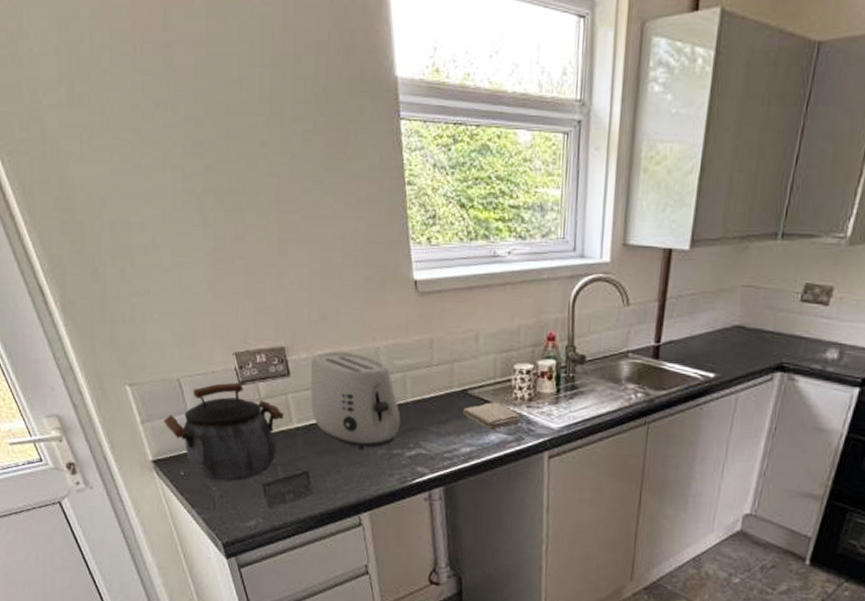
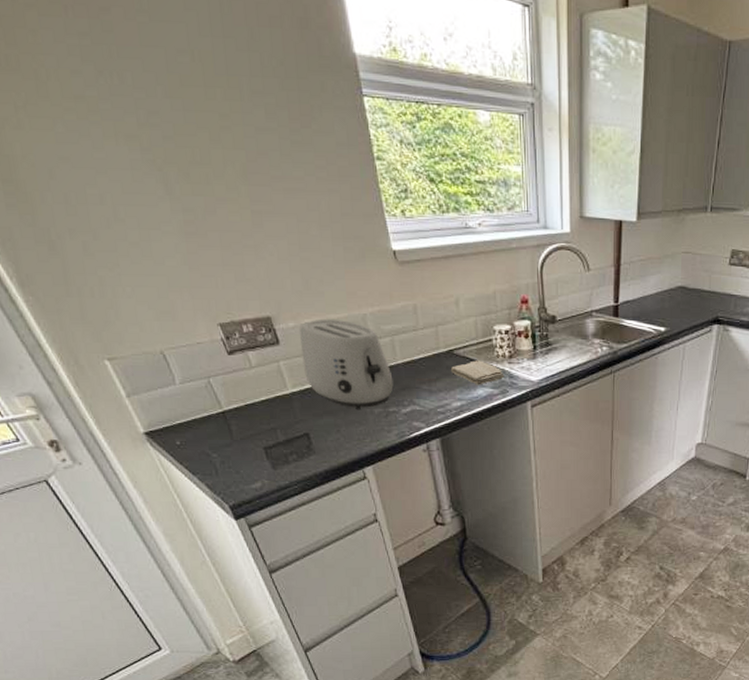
kettle: present [164,382,284,482] -> none [151,352,278,448]

